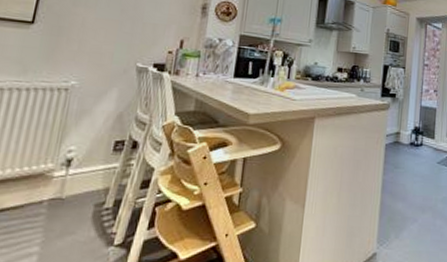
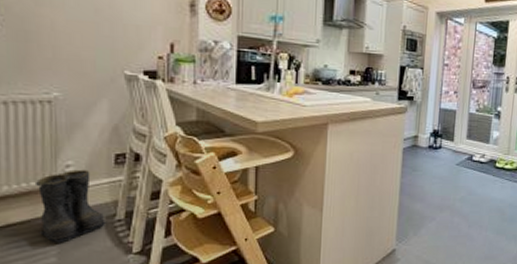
boots: none [28,155,96,231] -> present [36,169,107,243]

